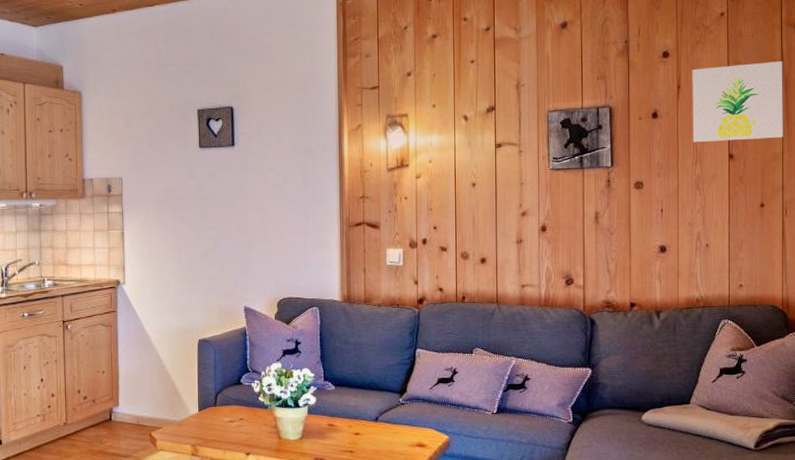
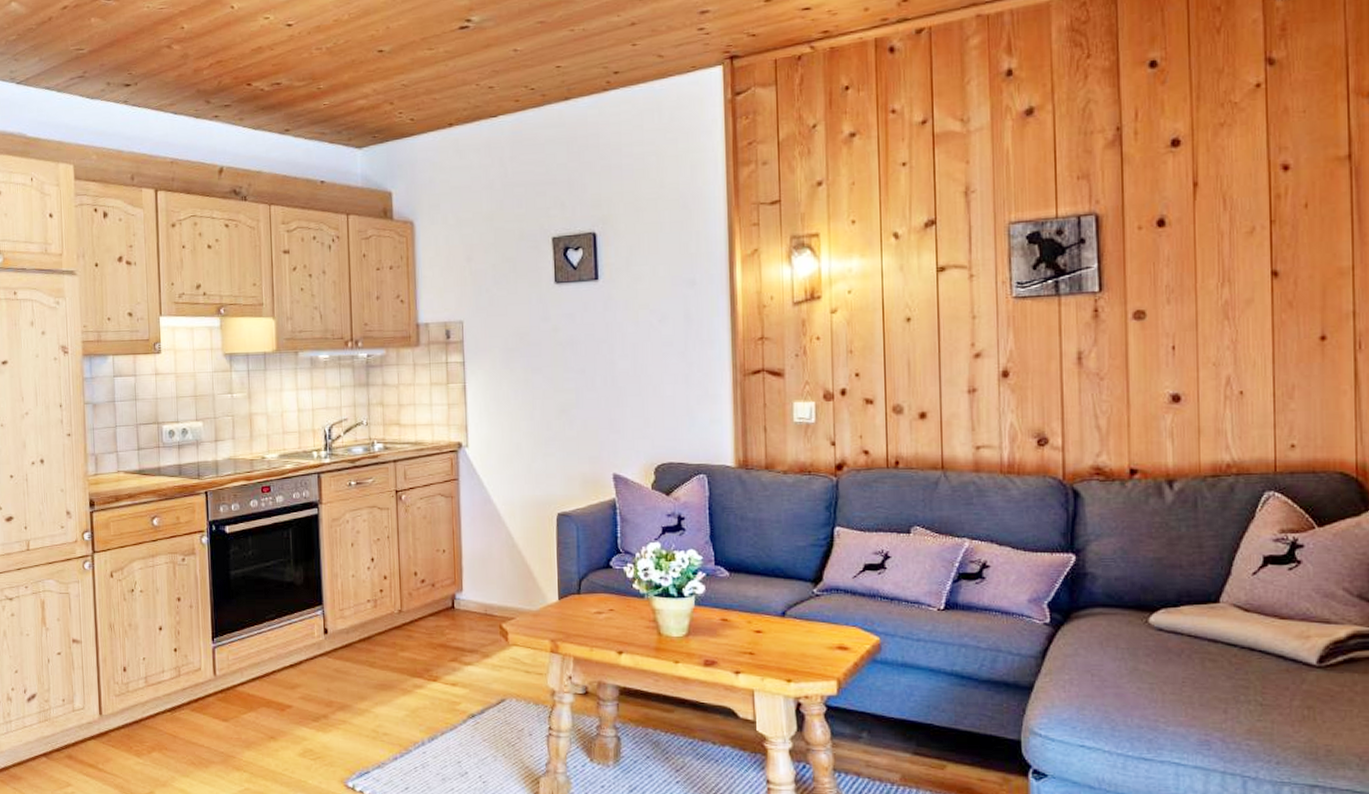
wall art: present [692,61,783,143] -> none [1214,144,1354,257]

